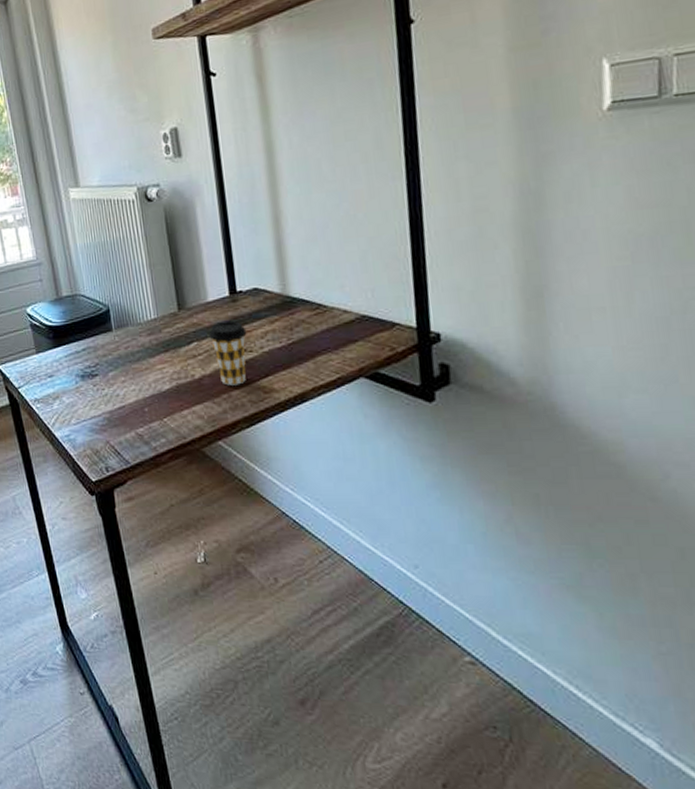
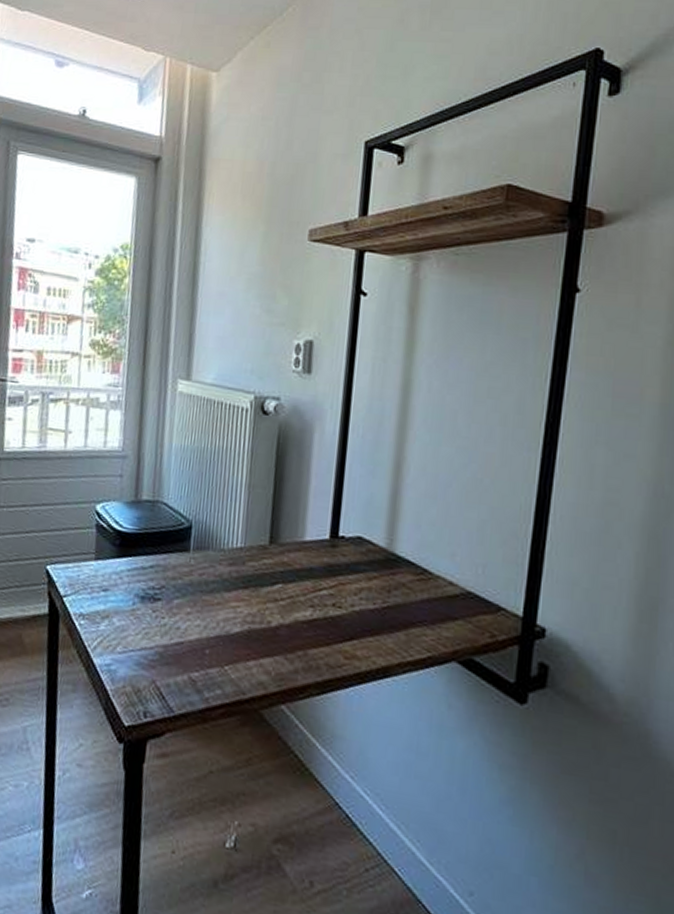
coffee cup: present [208,321,247,386] -> none [297,566,340,644]

